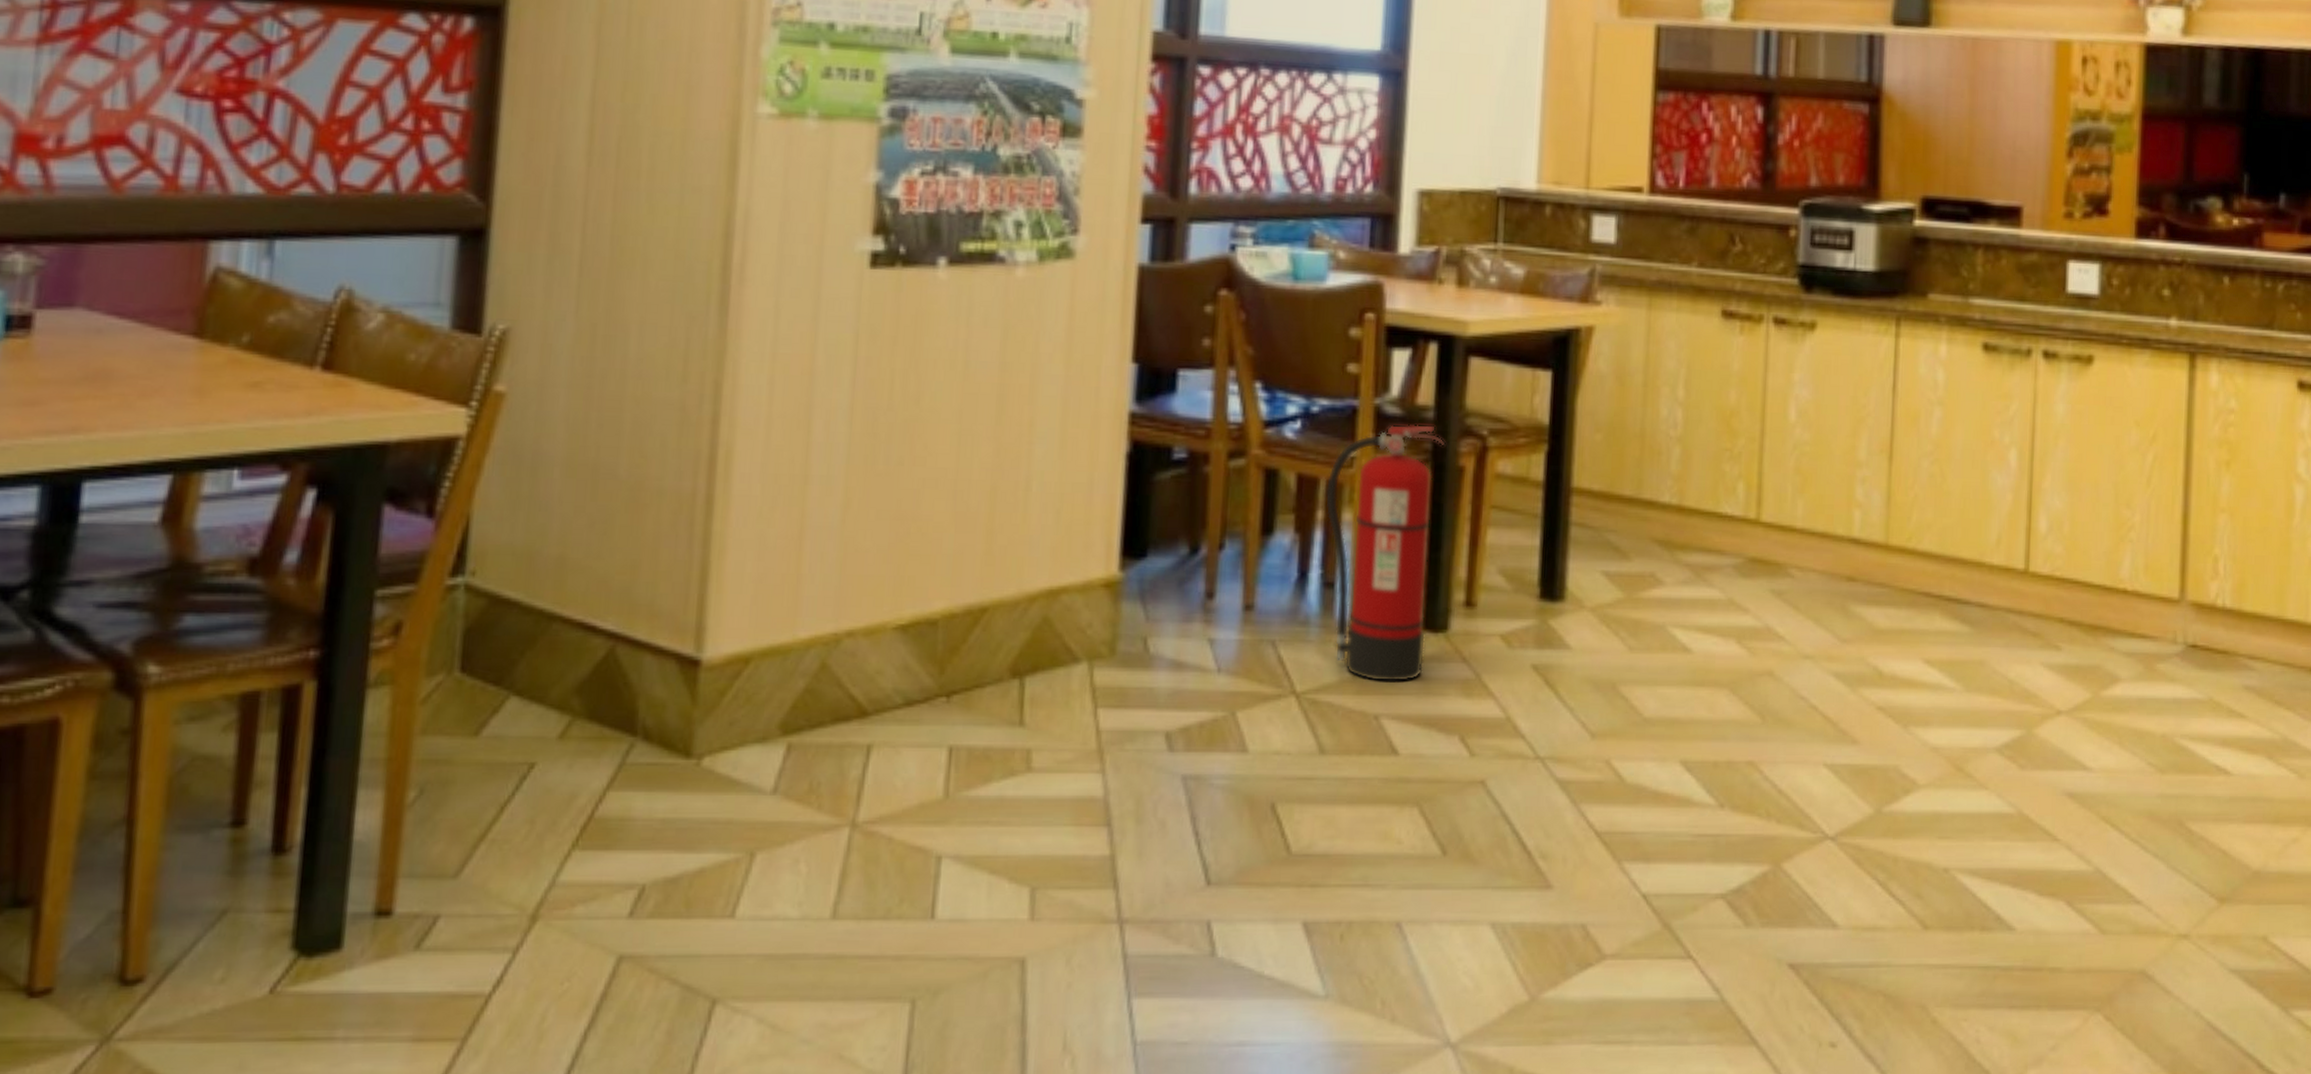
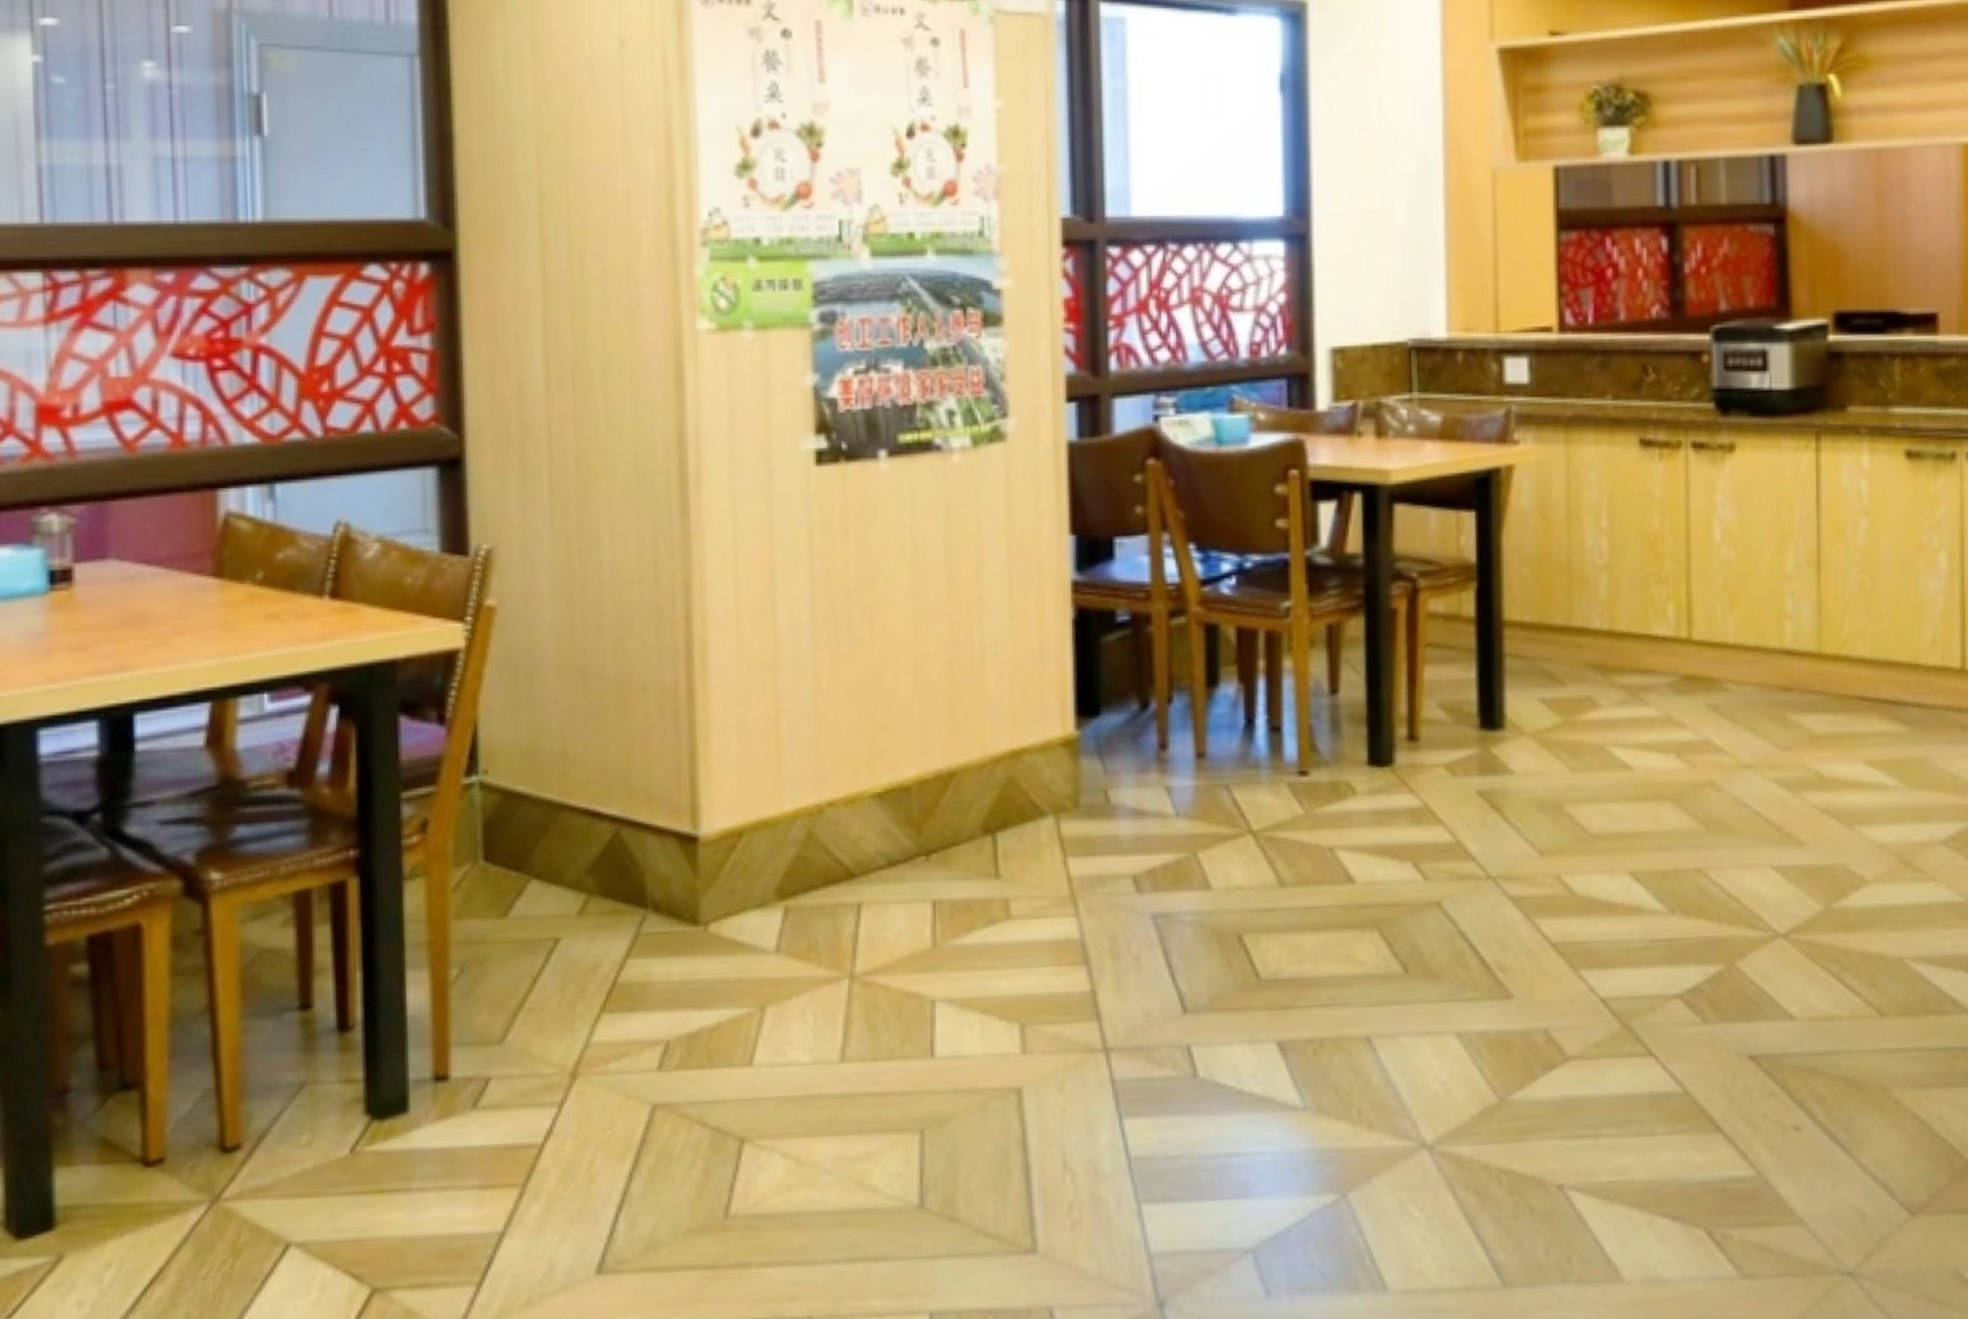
fire extinguisher: present [1325,424,1444,683] -> none [1264,571,1376,817]

